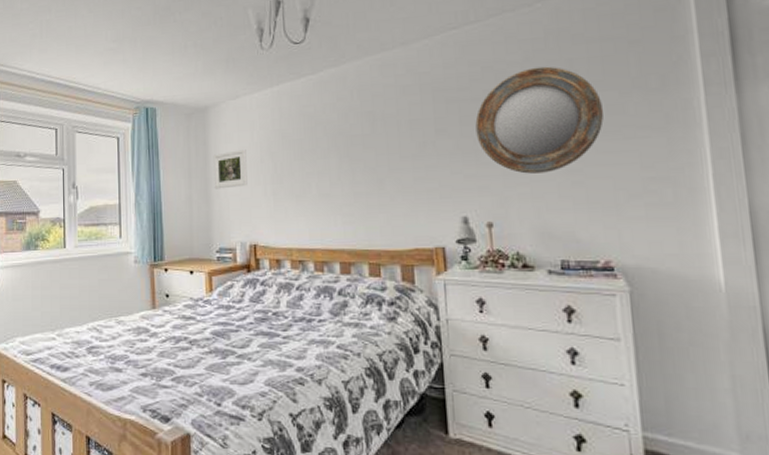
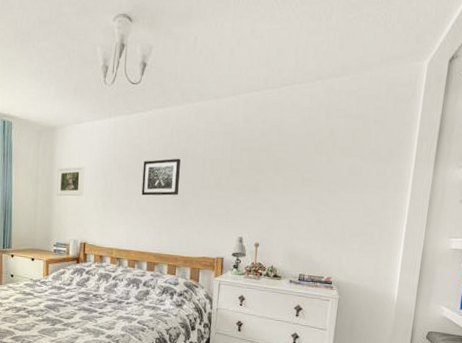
wall art: none [319,124,370,176] -> present [141,158,181,196]
home mirror: present [475,66,604,174] -> none [258,131,348,211]

